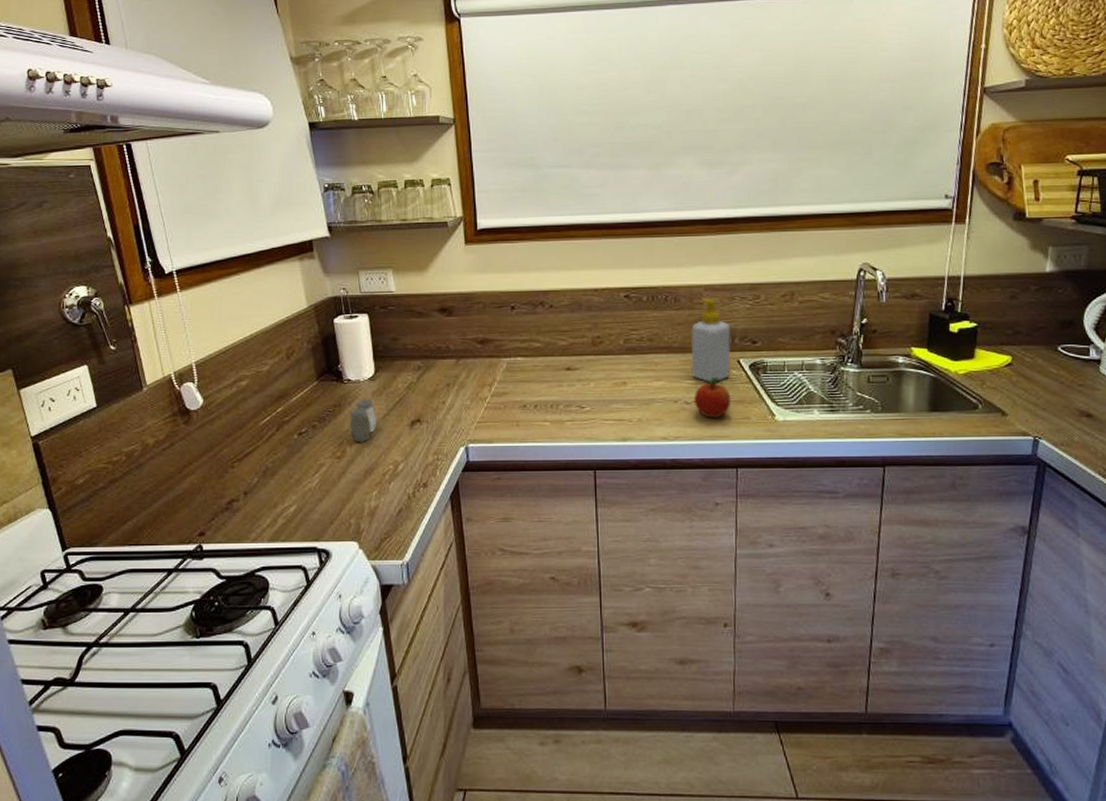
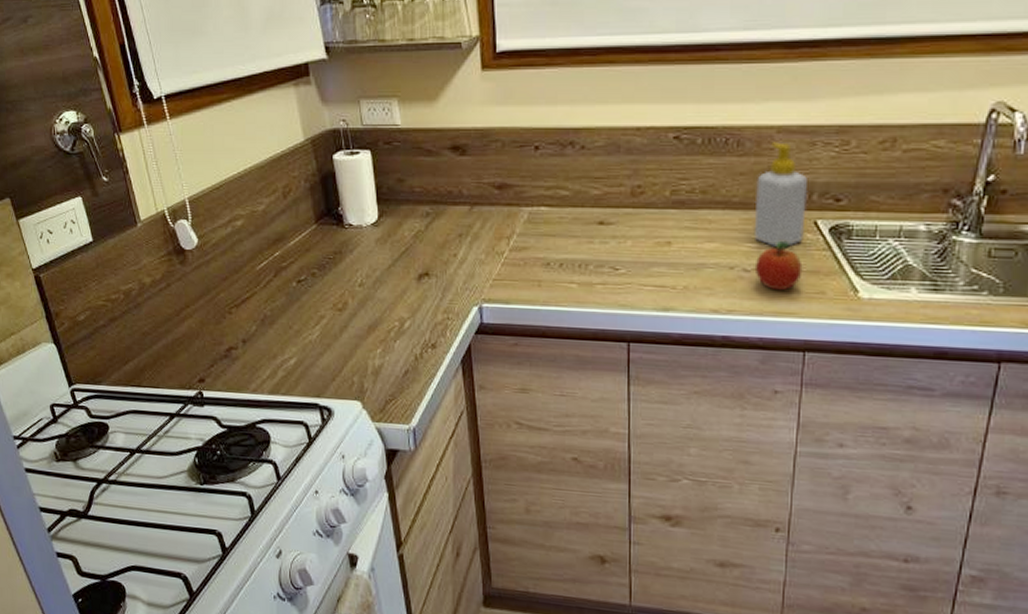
salt and pepper shaker: present [350,399,376,442] -> none [352,247,380,295]

